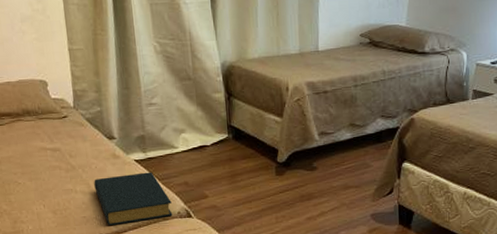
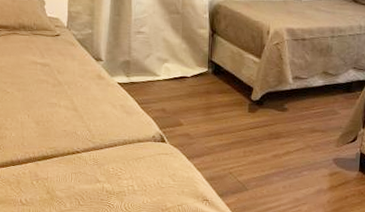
hardback book: present [94,172,173,225] -> none [77,95,148,142]

